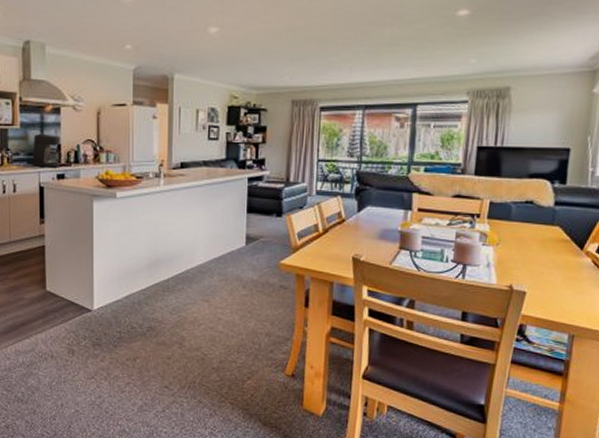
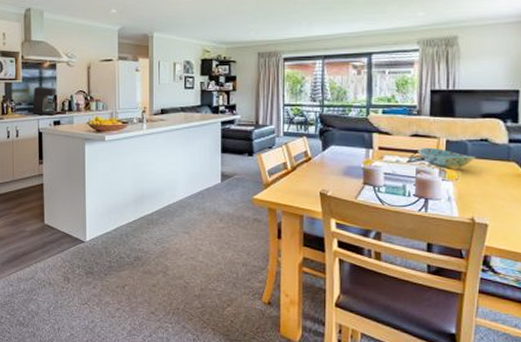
bowl: none [459,209,520,233] -> present [418,147,476,169]

